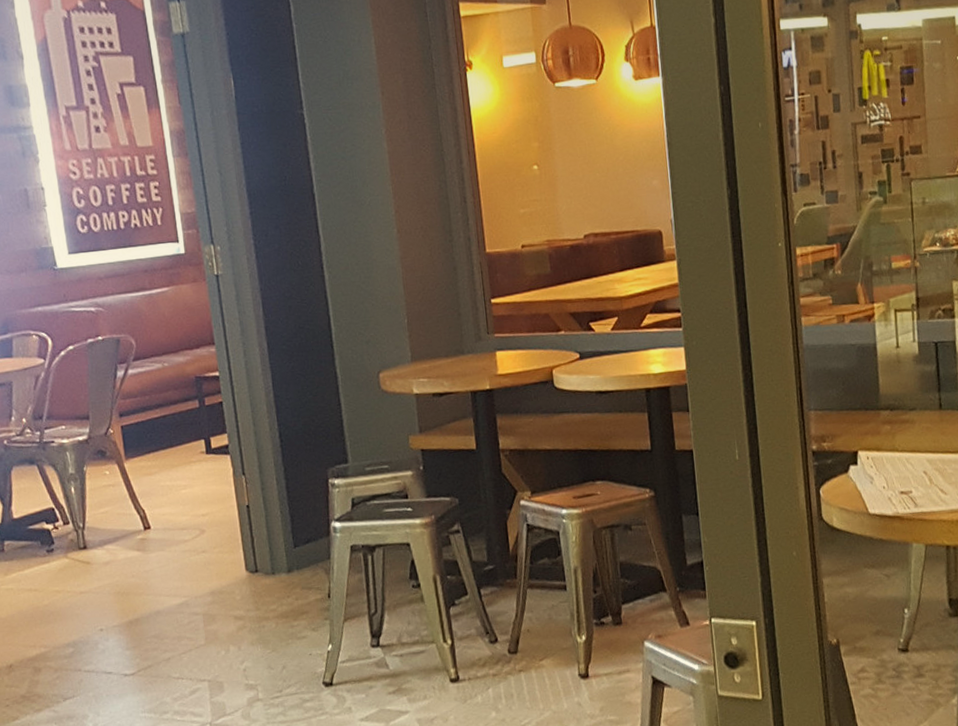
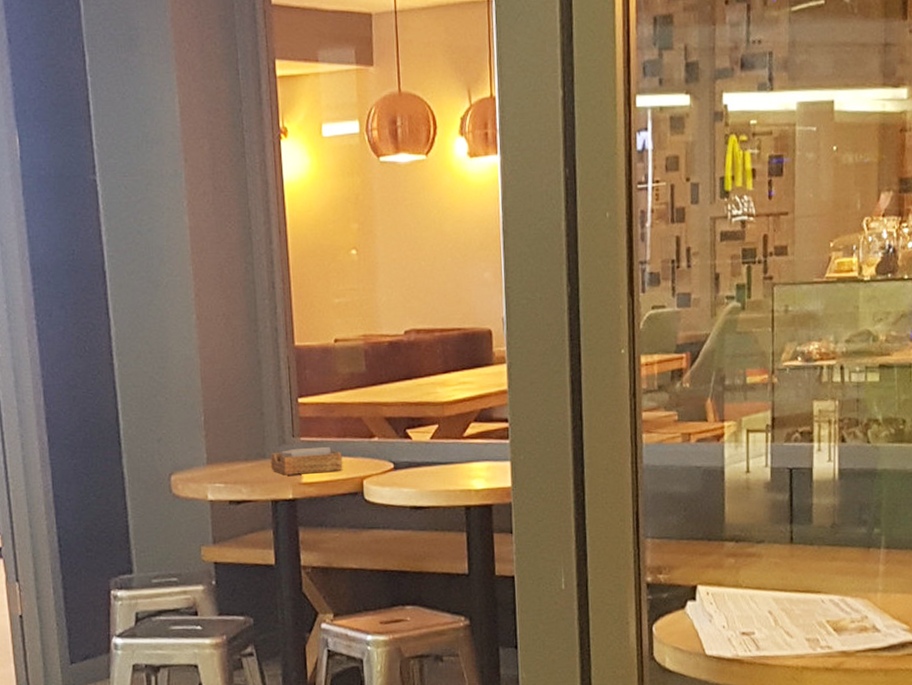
napkin holder: none [467,341,534,369] -> present [270,446,343,475]

